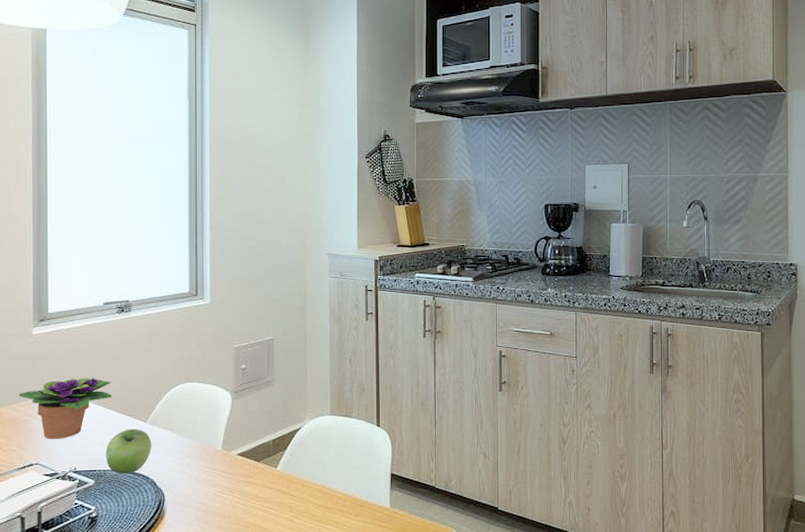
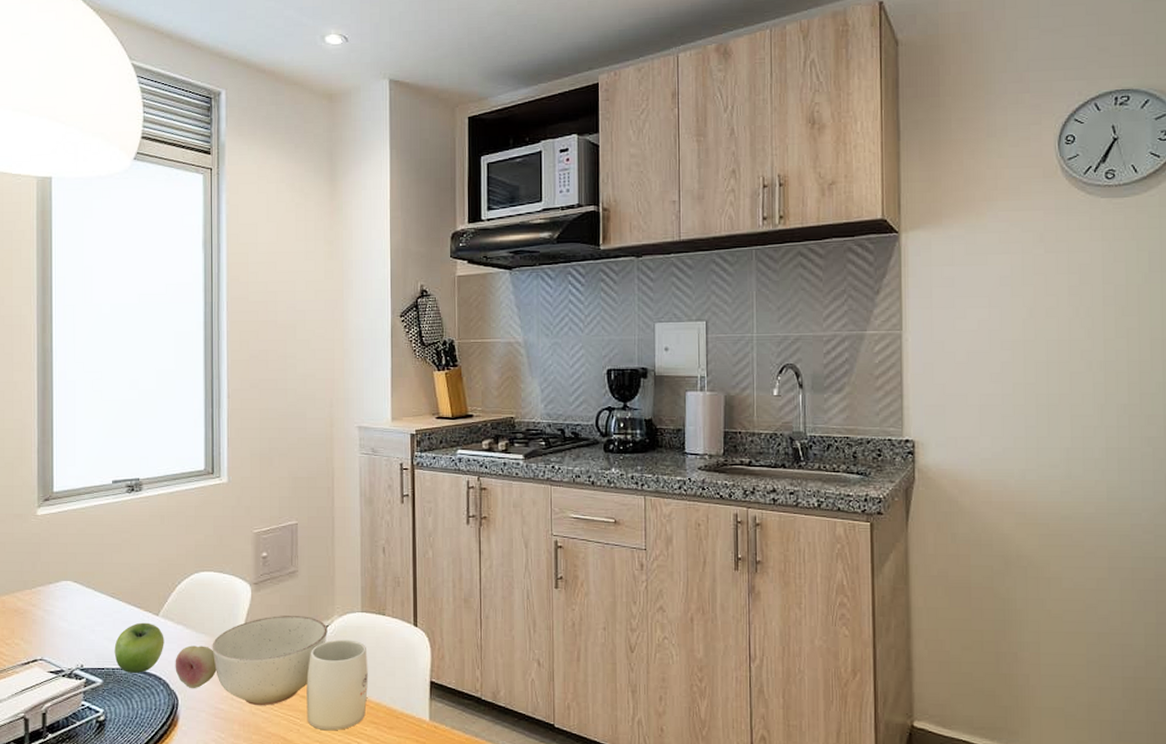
potted flower: present [18,378,112,439] -> none [22,565,122,632]
fruit: none [162,448,200,487] -> present [175,645,217,689]
bowl: none [196,420,300,499] -> present [212,616,328,705]
mug: none [281,439,337,519] -> present [306,639,369,731]

